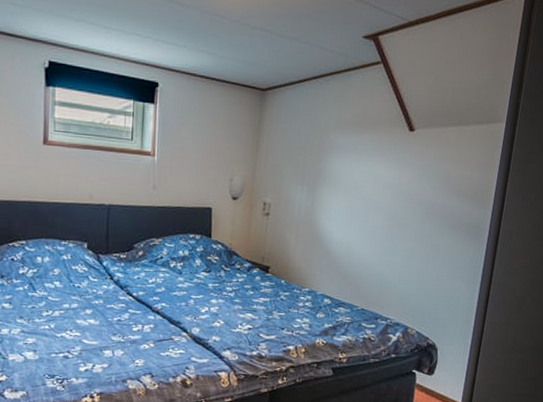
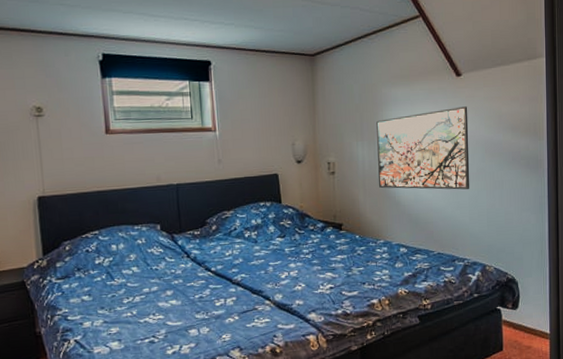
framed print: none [312,163,416,249] -> present [376,106,470,190]

